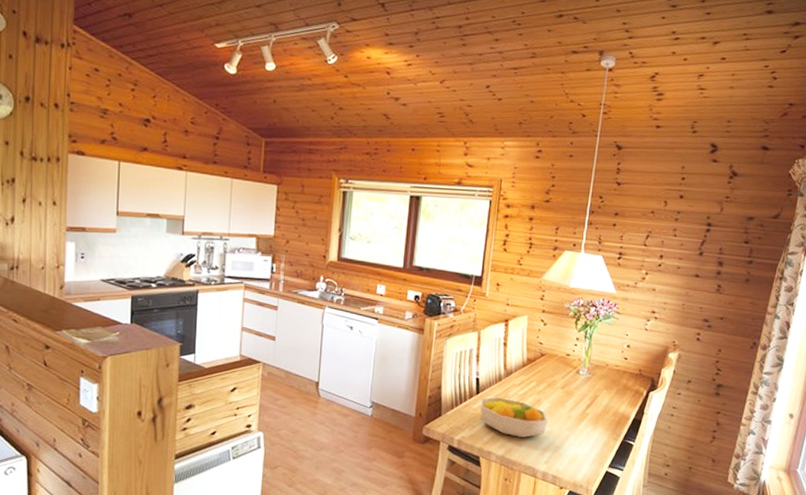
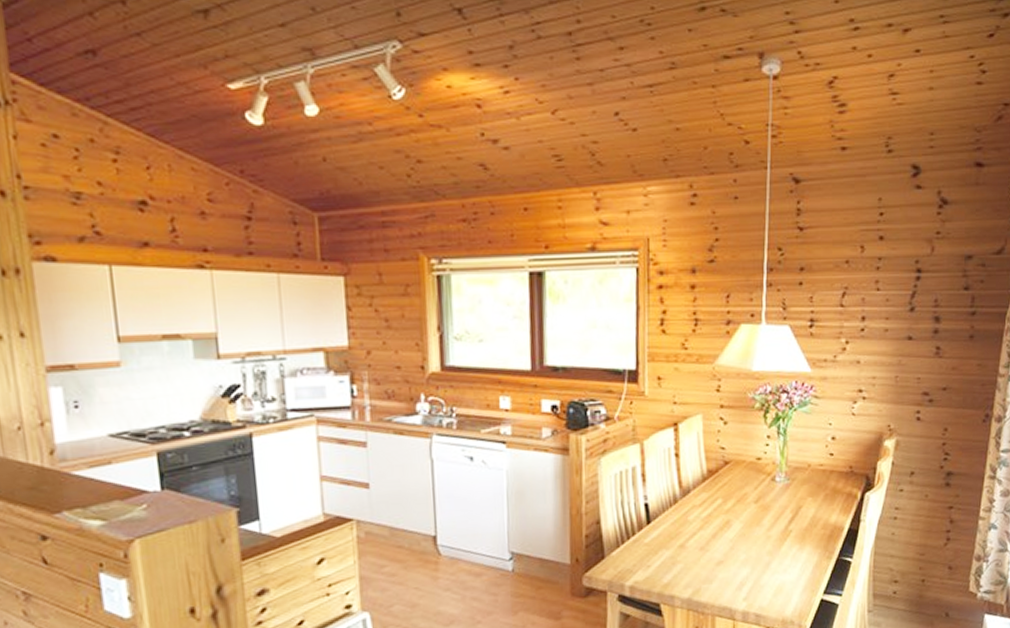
fruit bowl: present [480,397,549,438] -> none [653,524,743,572]

